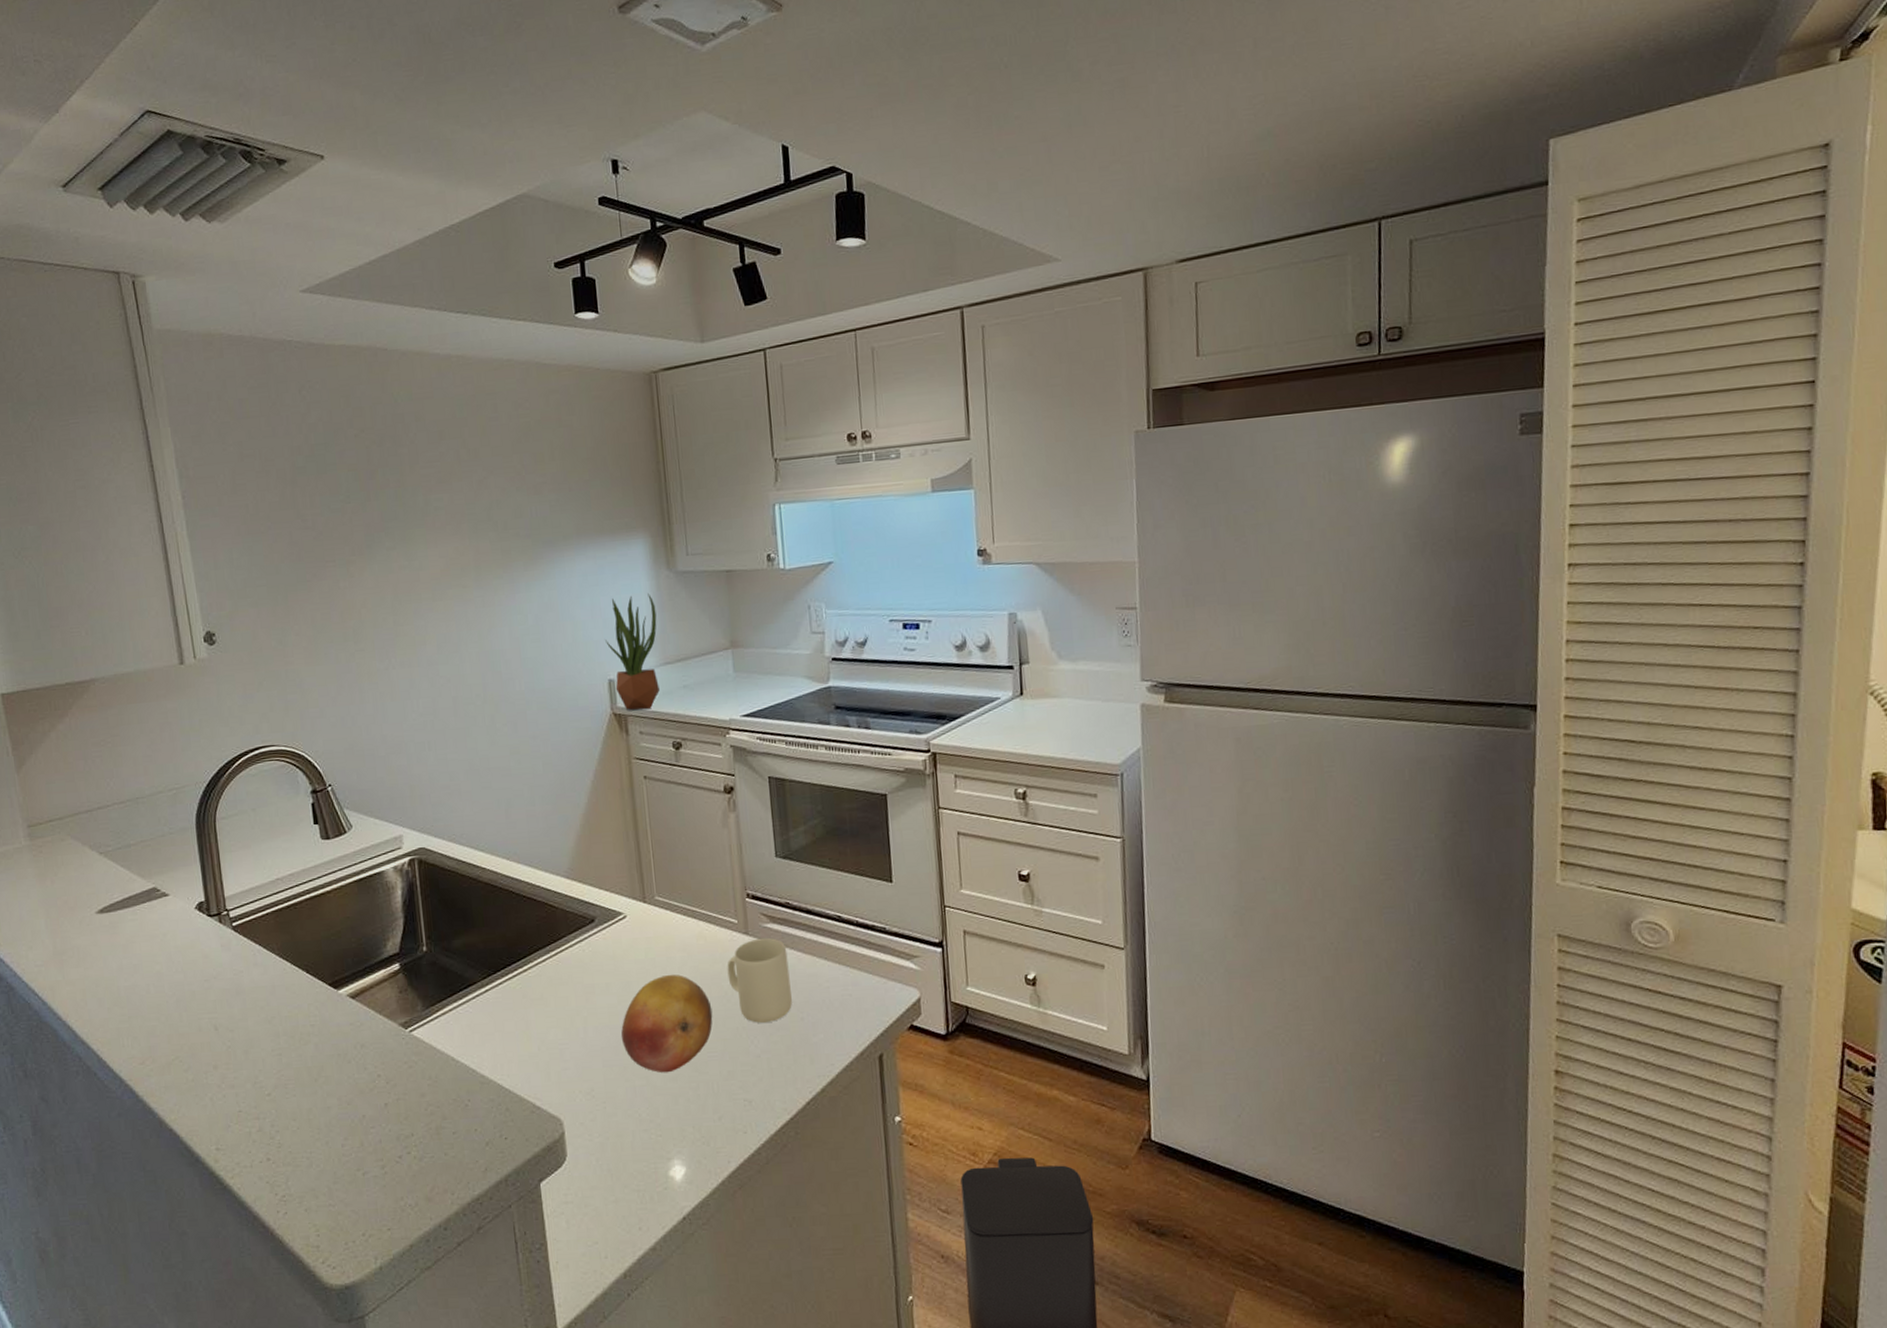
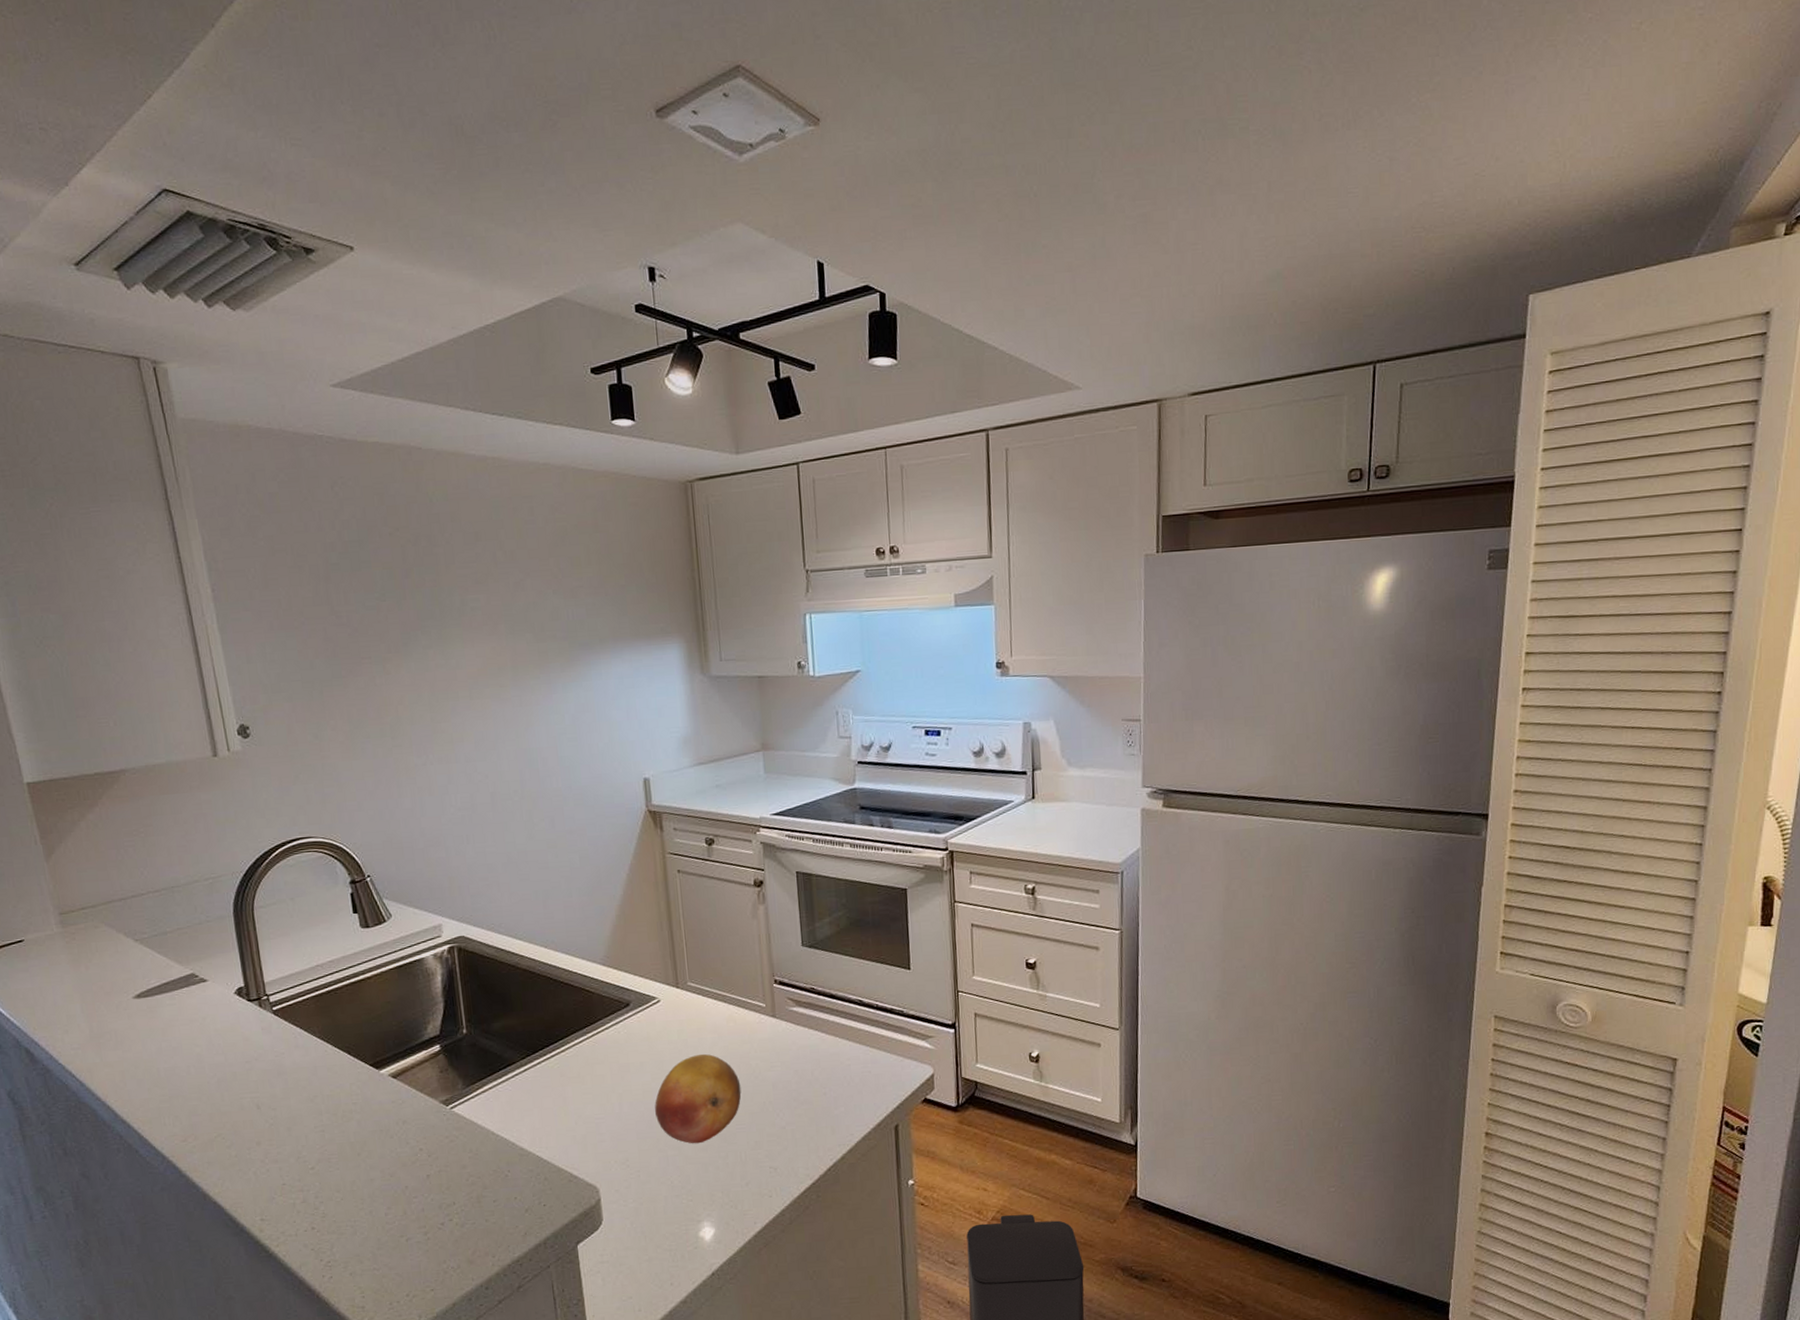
potted plant: present [605,592,660,710] -> none [641,695,693,808]
cup: present [727,937,792,1023] -> none [755,1020,816,1098]

